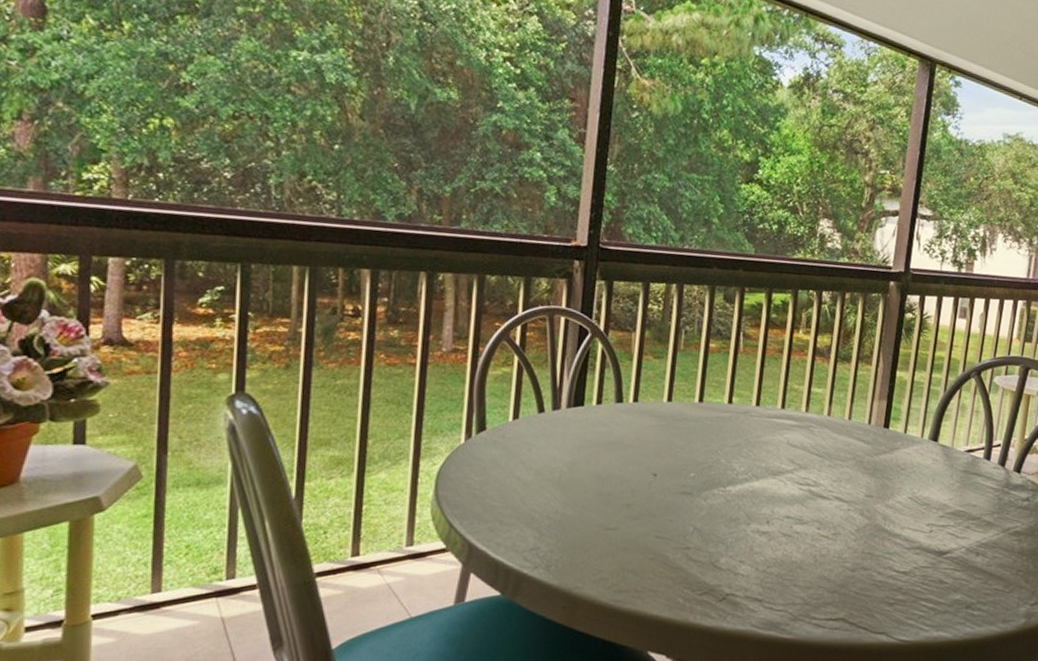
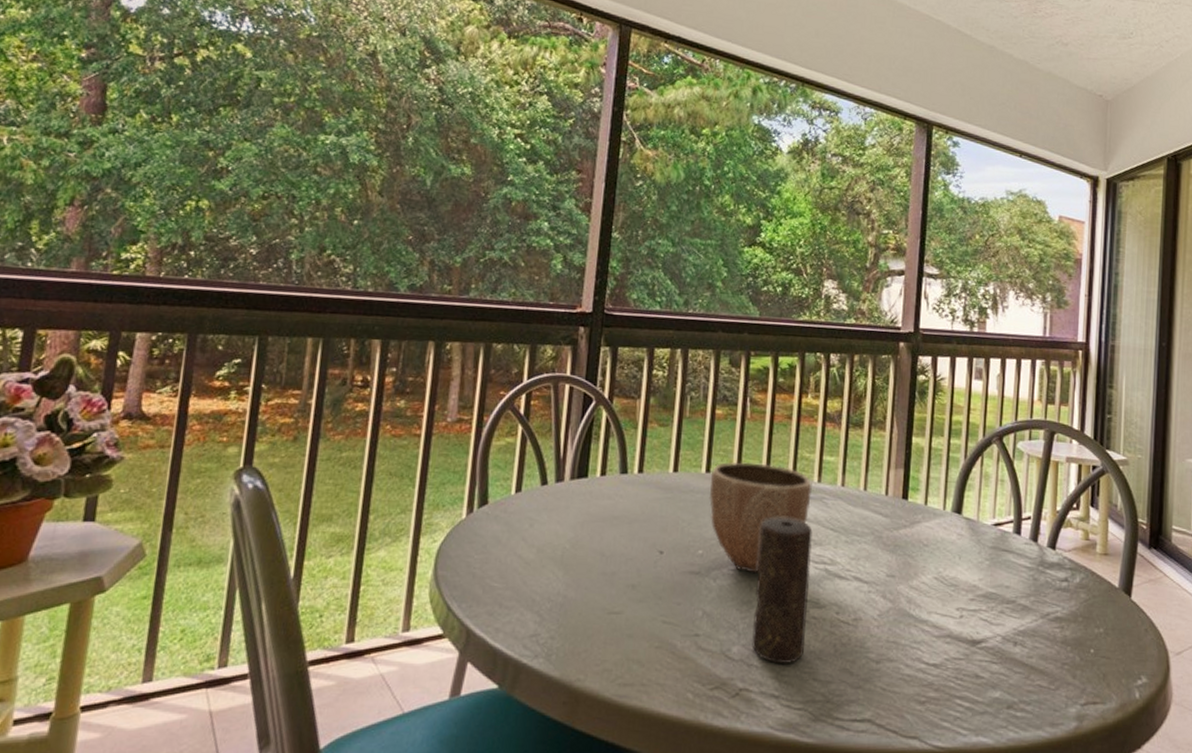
decorative bowl: none [701,393,800,494] -> present [708,462,812,574]
candle: none [738,443,799,572] -> present [751,517,813,663]

